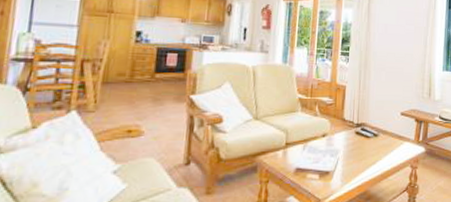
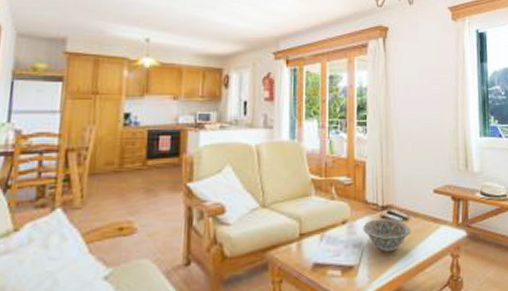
decorative bowl: none [339,134,380,161] -> present [362,218,411,251]

